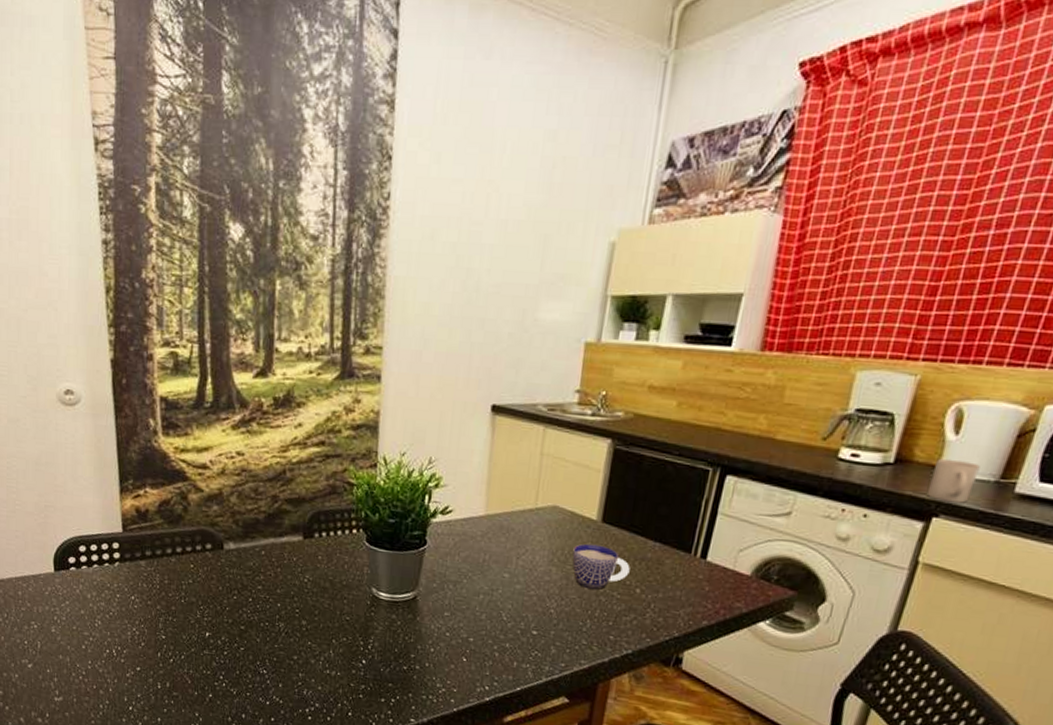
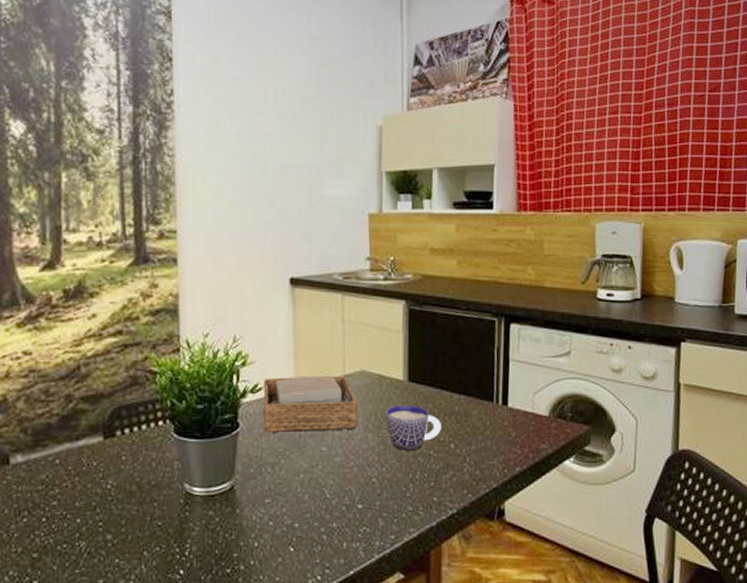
napkin holder: none [450,502,545,561] -> present [263,376,359,432]
mug: present [926,458,980,503] -> none [671,290,705,327]

